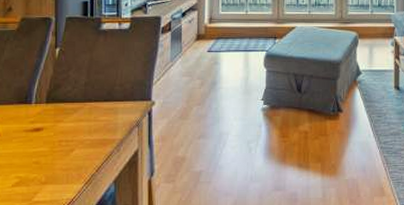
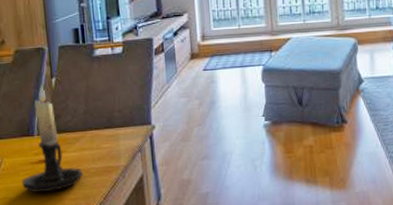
candle holder: none [14,55,77,161] -> present [22,86,83,193]

